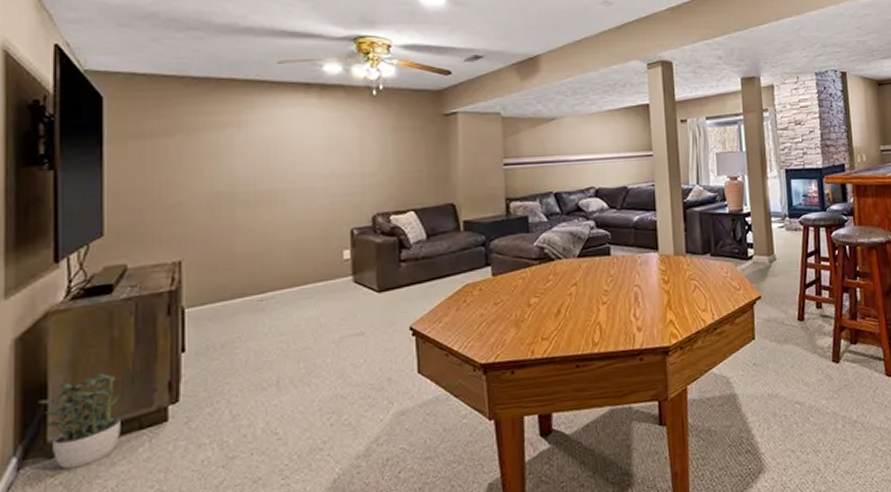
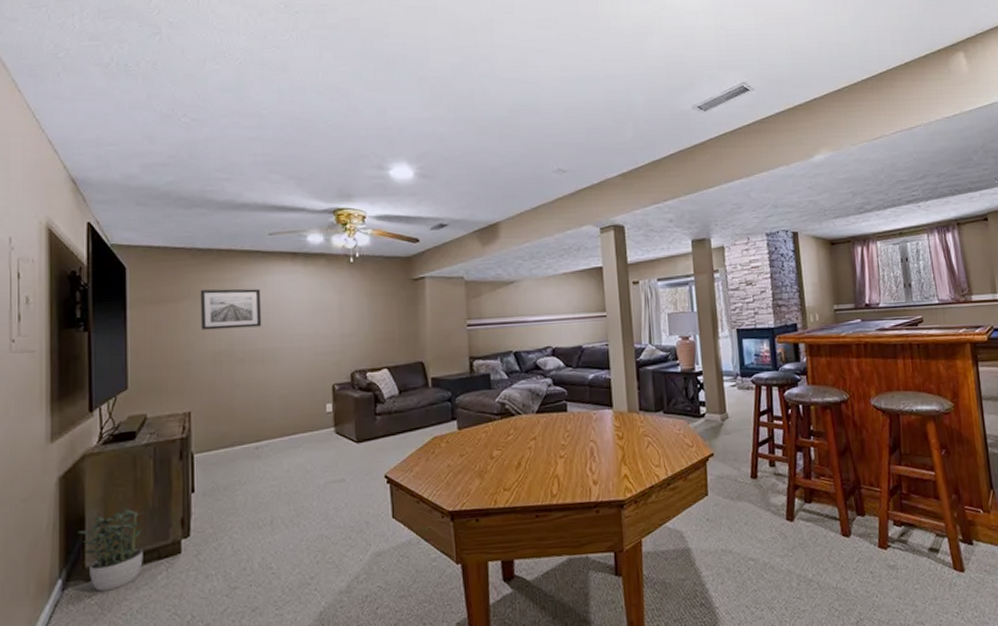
wall art: none [194,122,269,169] -> present [200,288,262,330]

